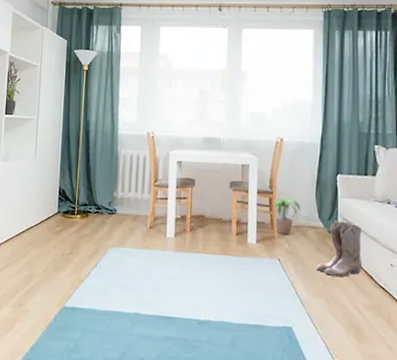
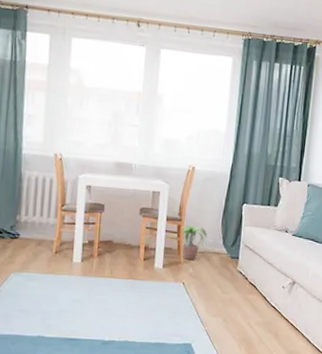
boots: present [315,219,363,277] -> none [216,246,261,298]

